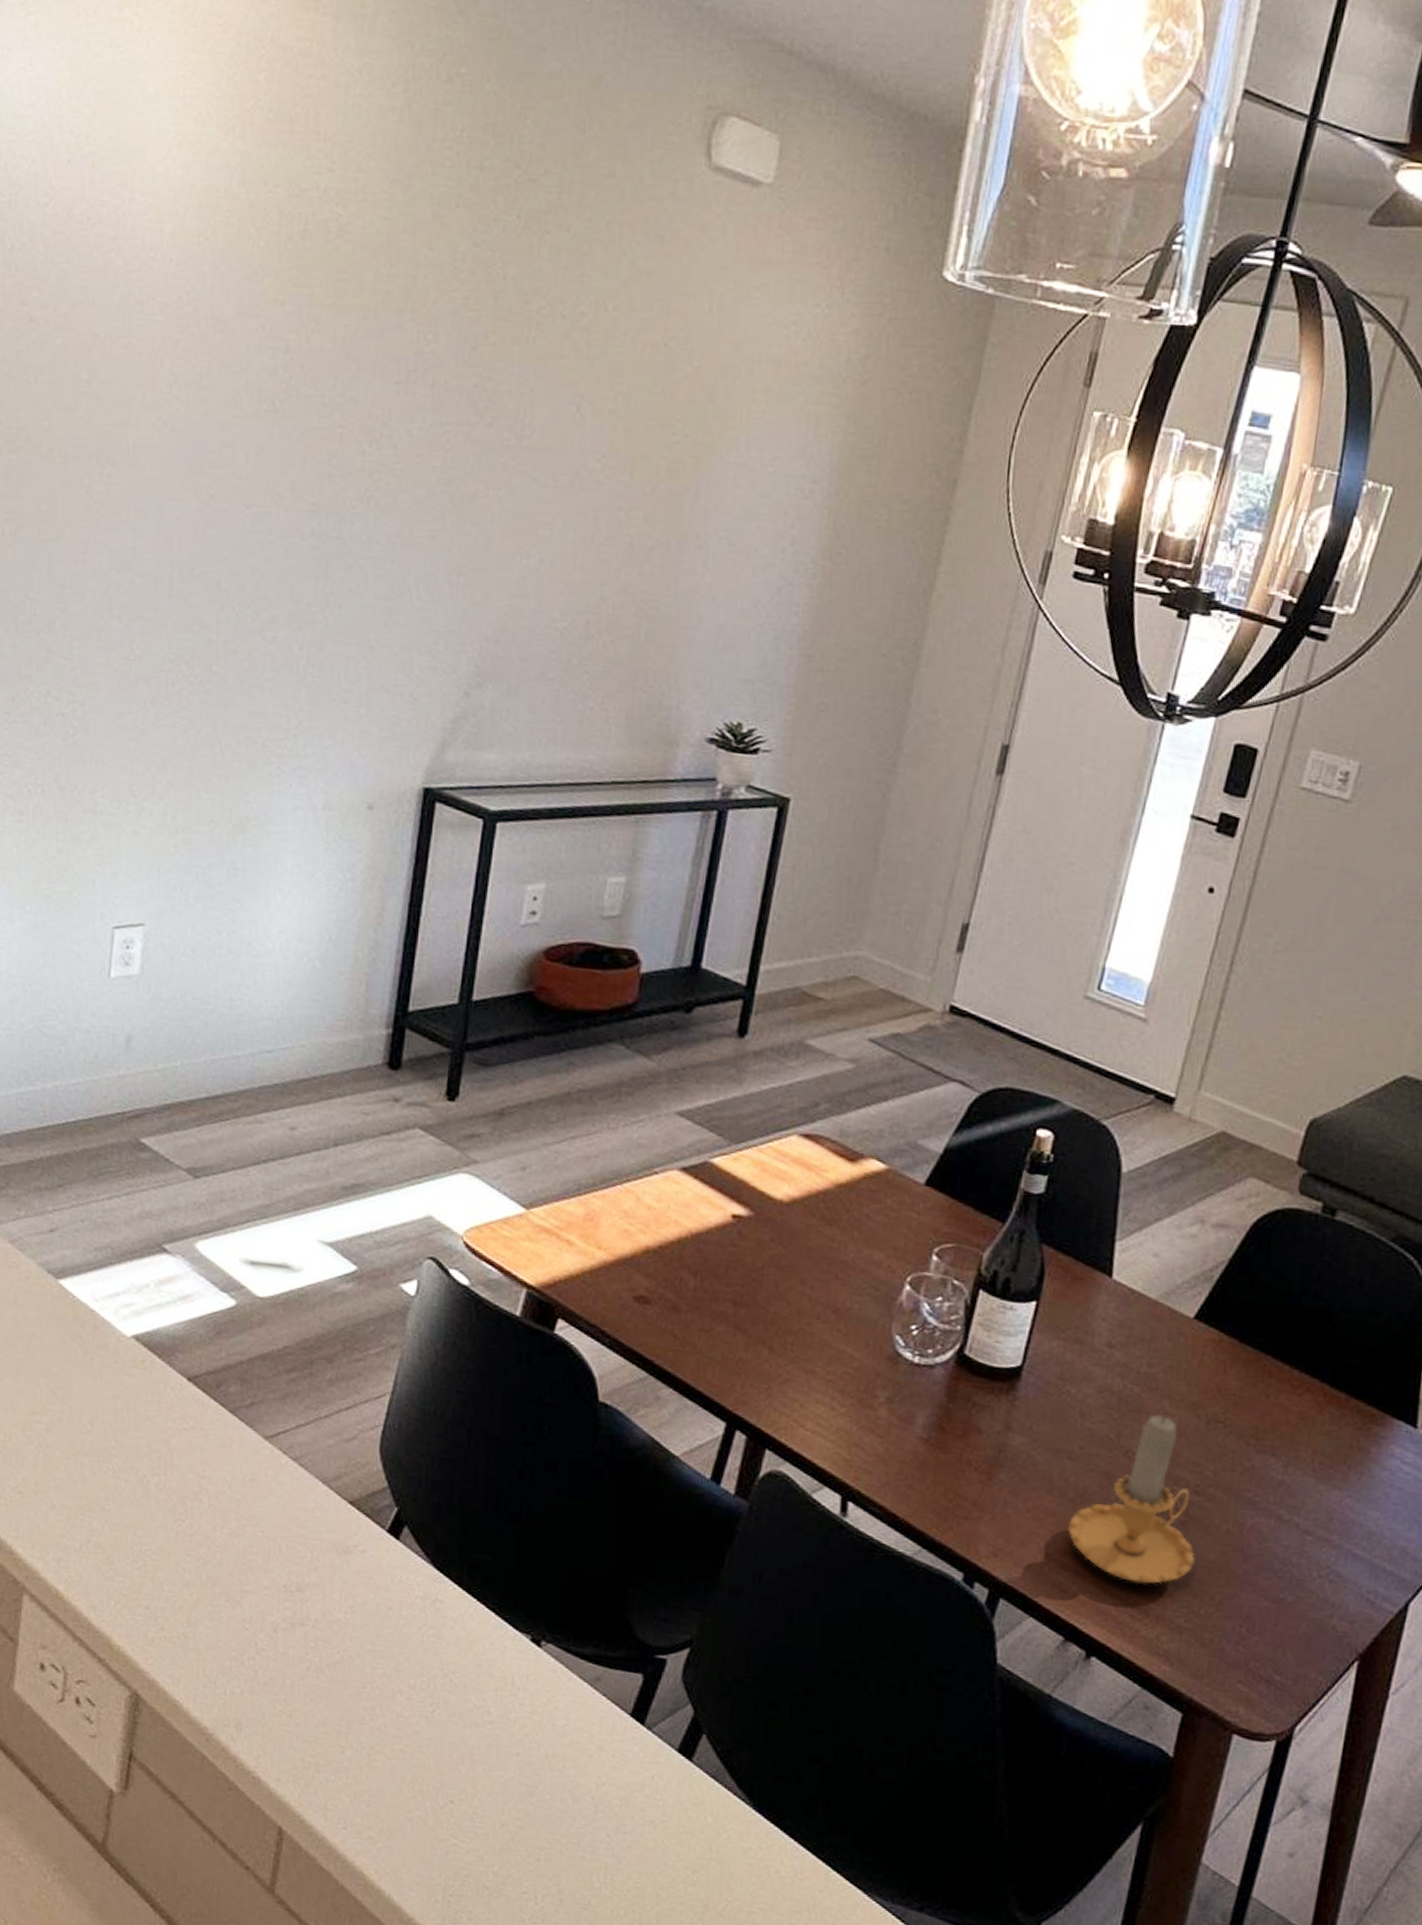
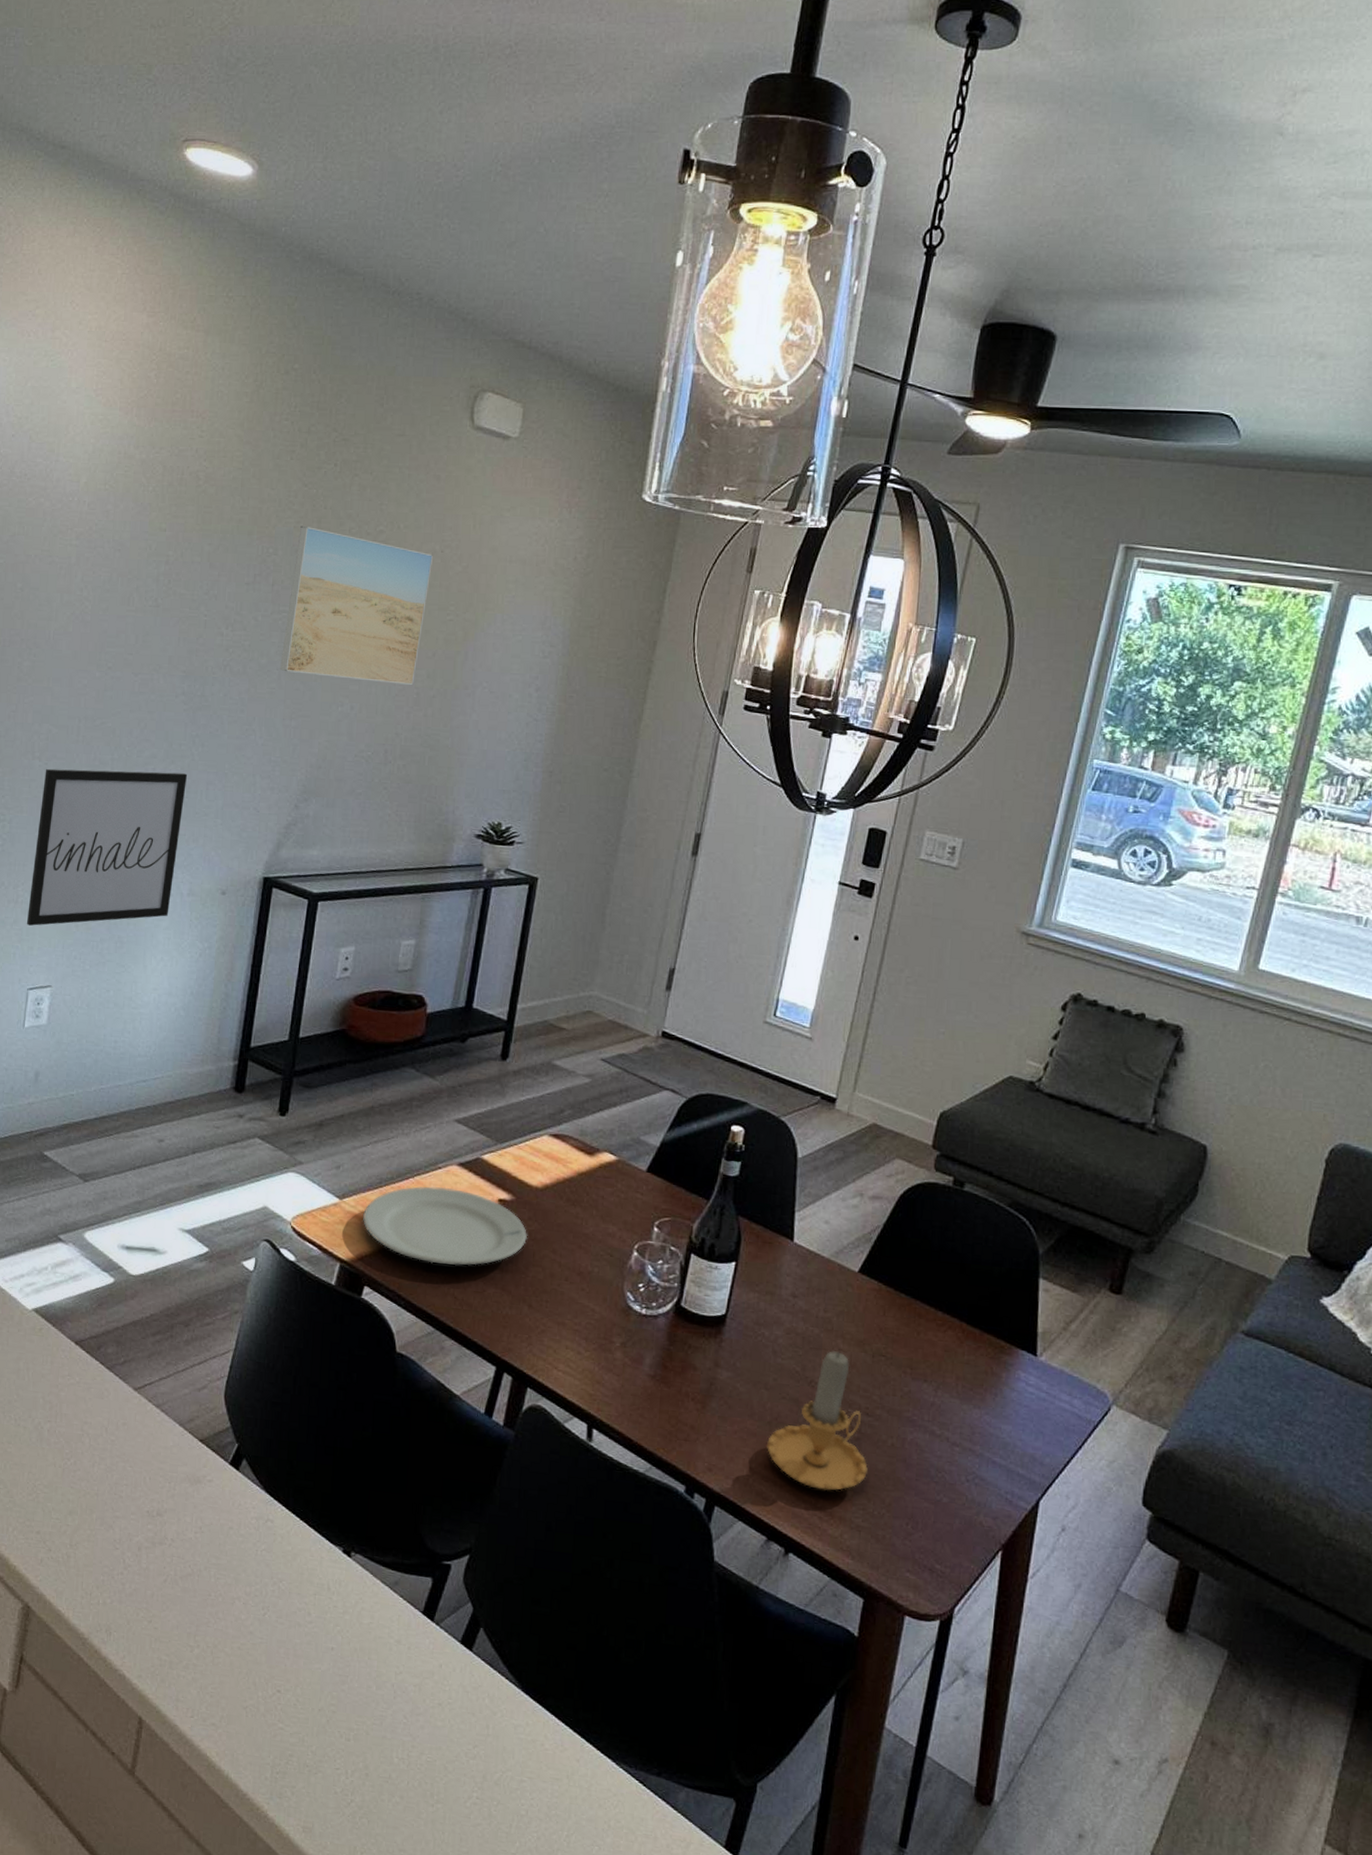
wall art: none [108,632,320,845] -> present [26,768,188,926]
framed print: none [443,302,653,533] -> present [280,525,433,686]
plate: none [555,1196,770,1297] -> present [362,1186,528,1266]

